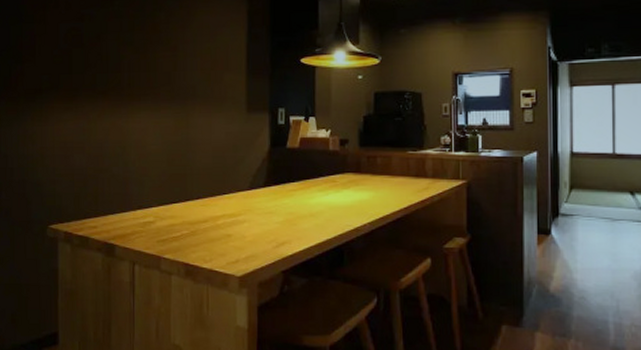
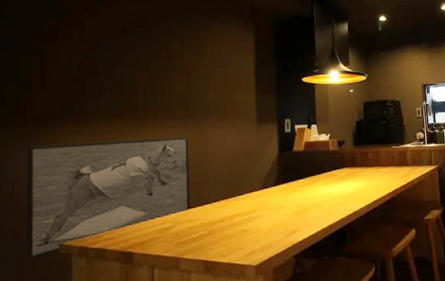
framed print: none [18,120,174,239] -> present [26,137,191,260]

